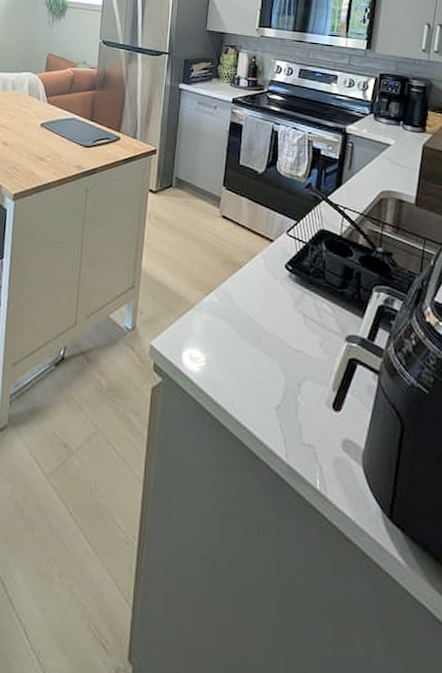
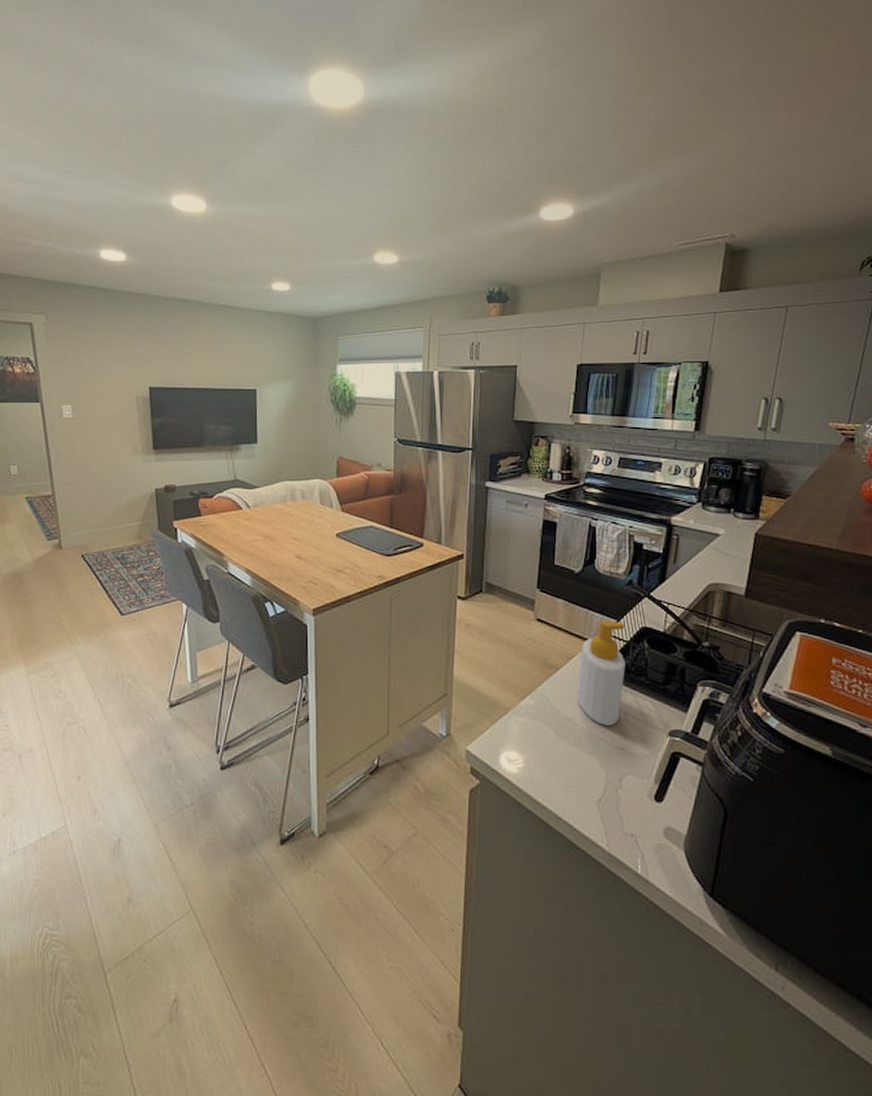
soap bottle: none [258,220,305,328] -> present [577,619,626,726]

